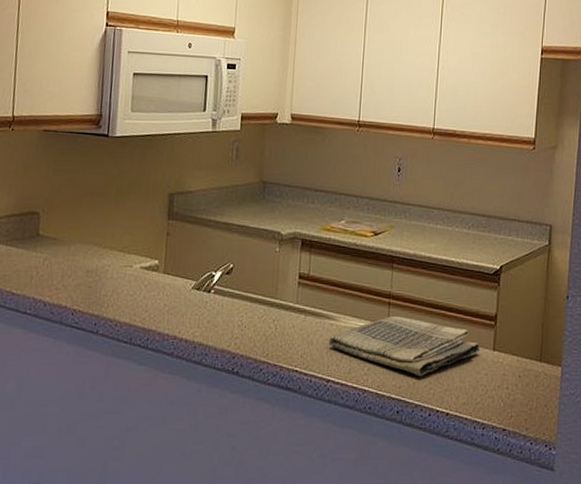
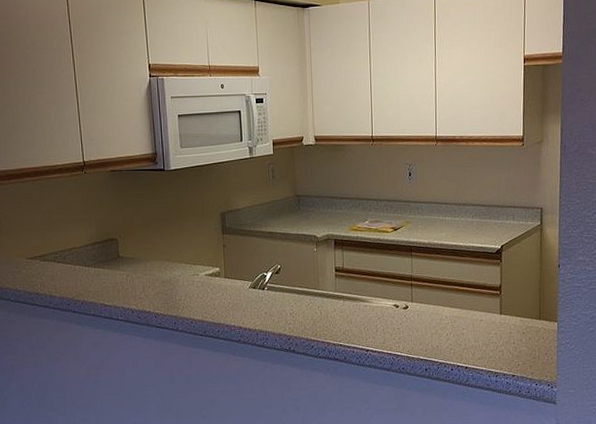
dish towel: present [328,315,481,377] -> none [365,294,490,341]

